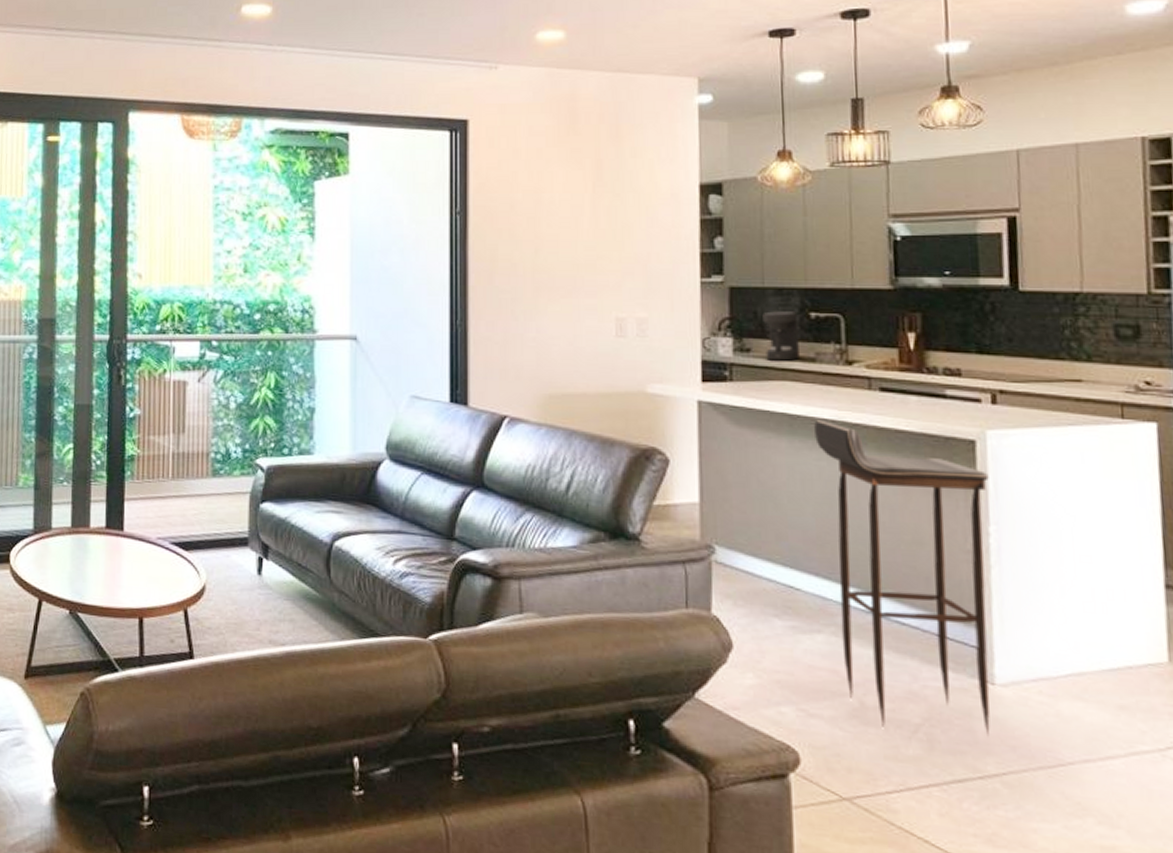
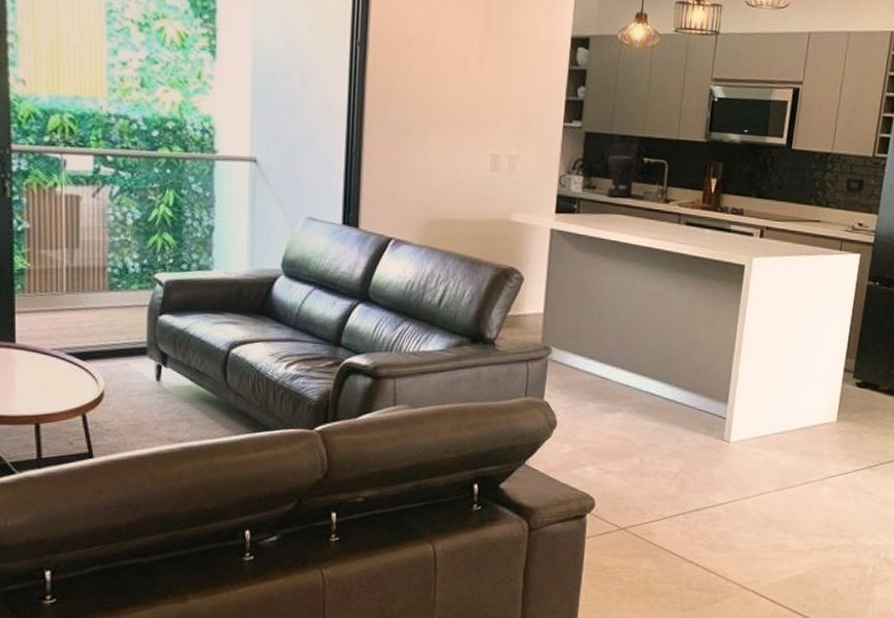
bar stool: present [814,418,990,737] -> none [633,246,749,478]

